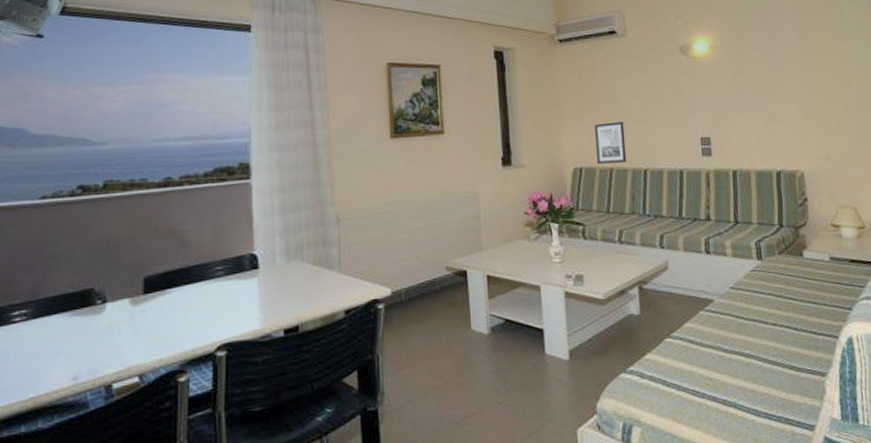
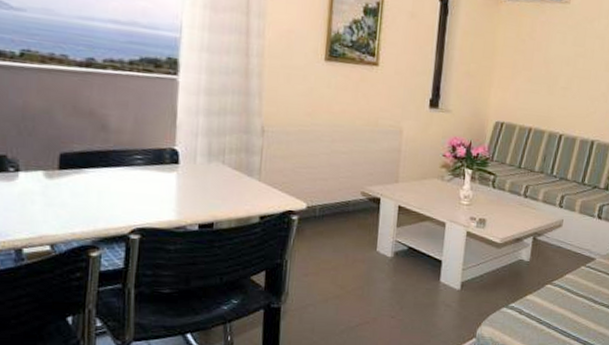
wall art: present [595,122,627,164] -> none [519,84,550,125]

